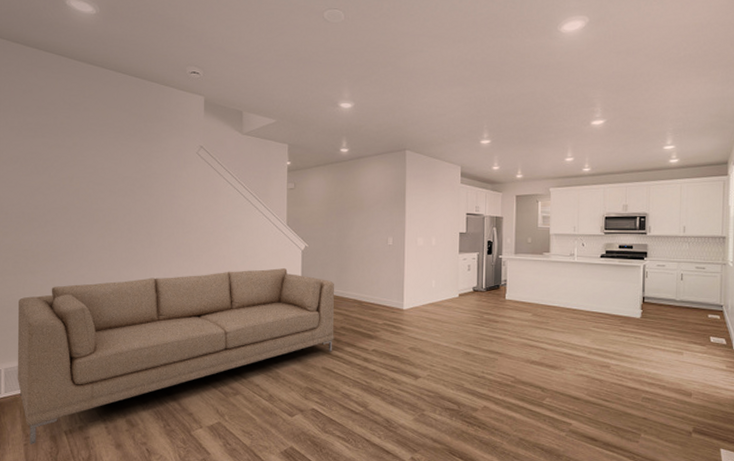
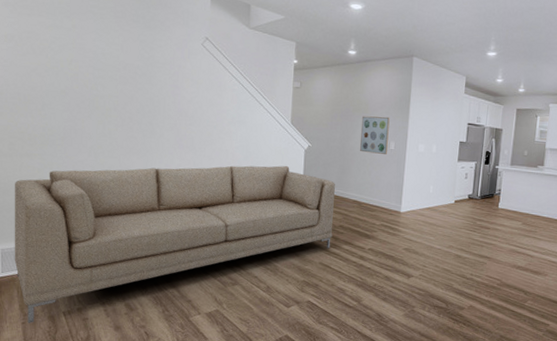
wall art: none [357,212,386,250] -> present [360,116,390,154]

